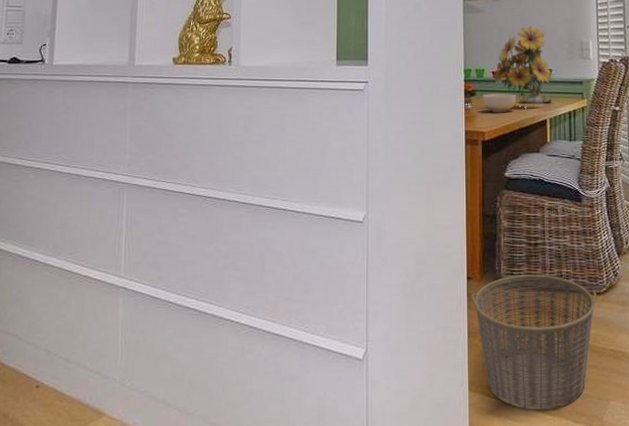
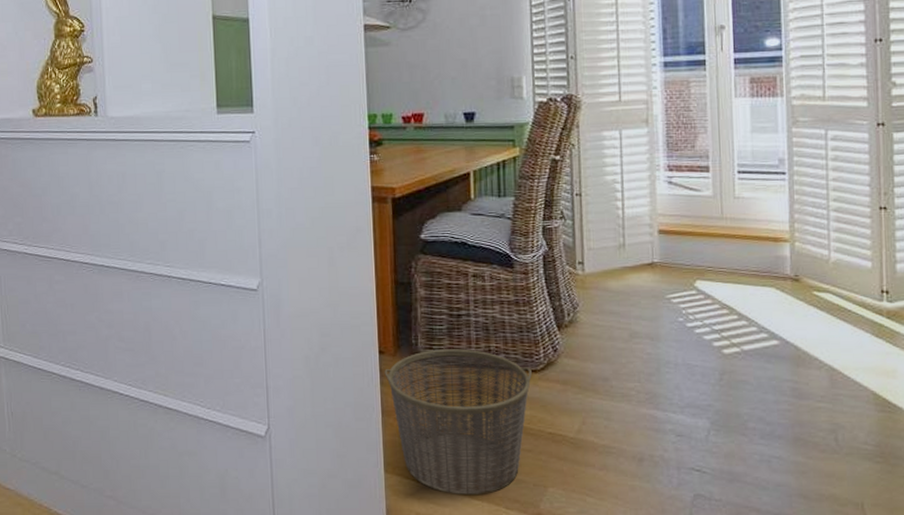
bowl: present [483,93,517,113] -> none [392,142,433,166]
flower bouquet: present [493,25,552,107] -> none [403,59,475,158]
candlestick: present [519,52,553,105] -> none [435,92,477,155]

